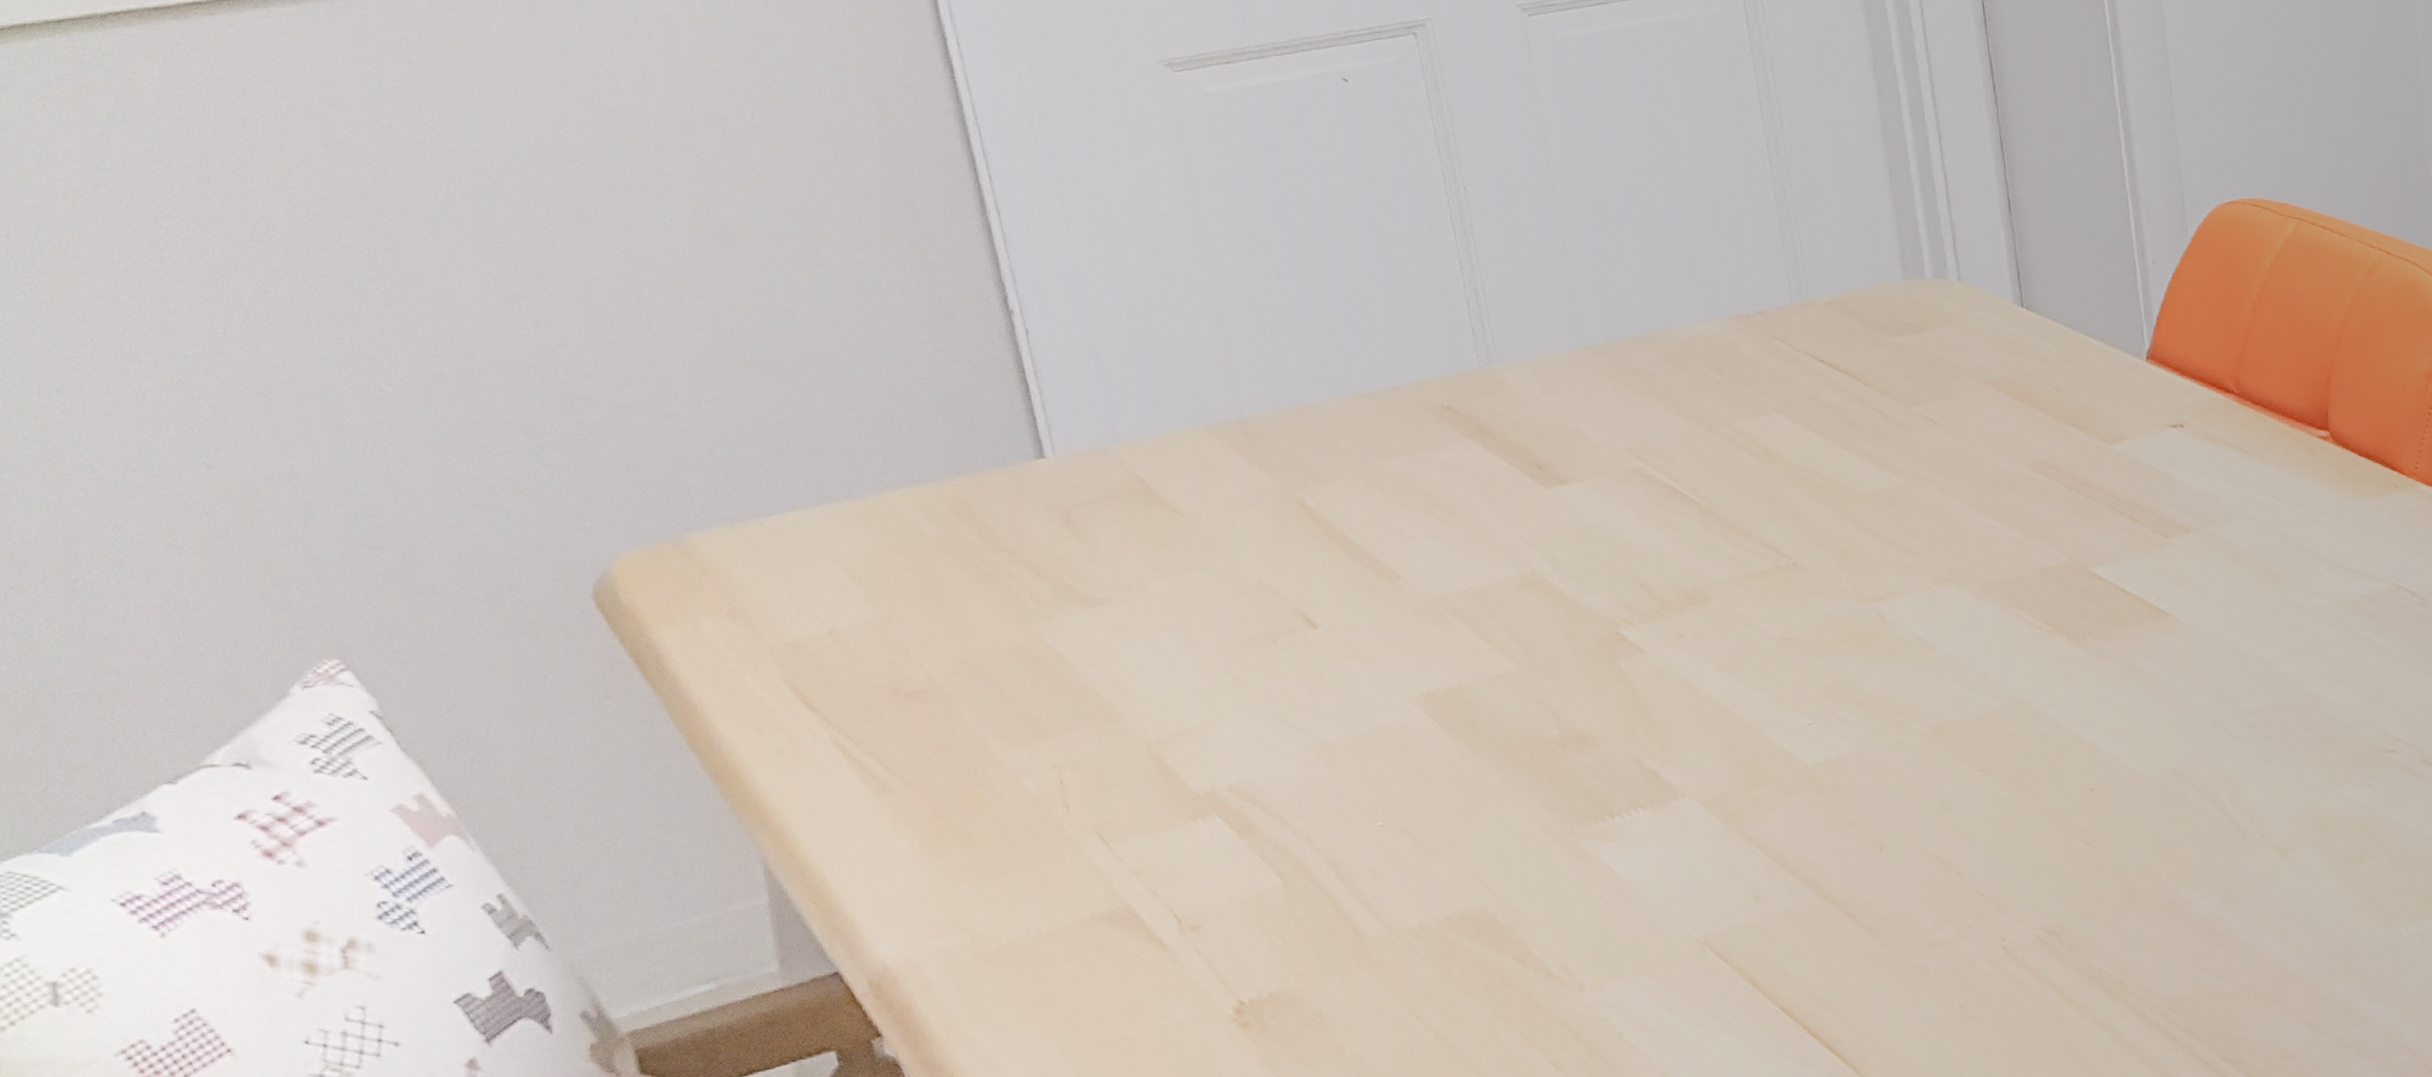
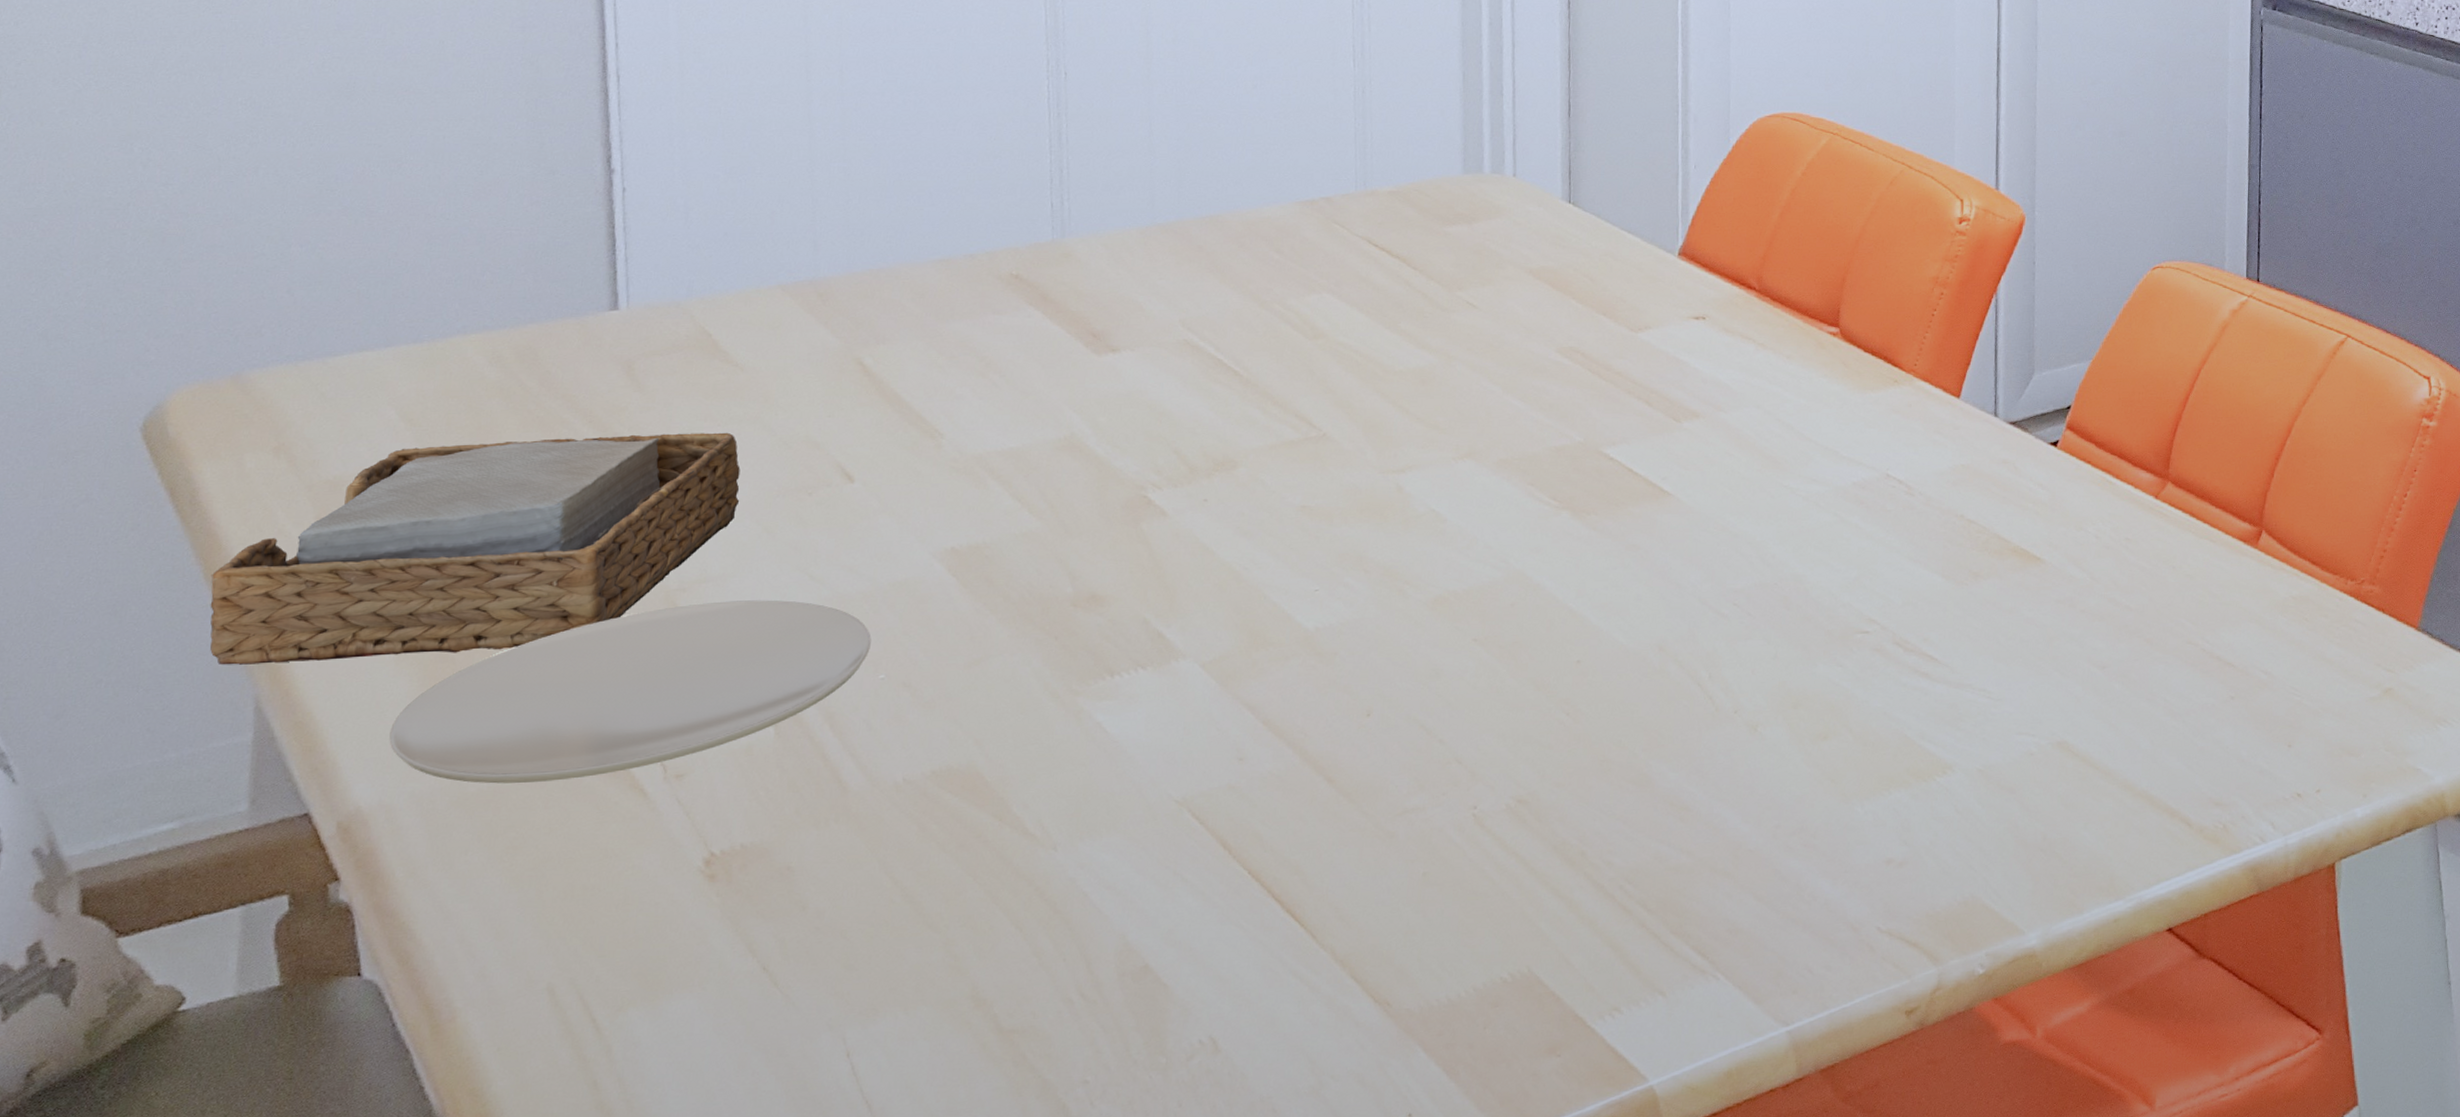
napkin holder: none [694,581,1205,830] -> present [210,432,741,665]
plate: none [901,750,1363,940] -> present [389,600,871,784]

